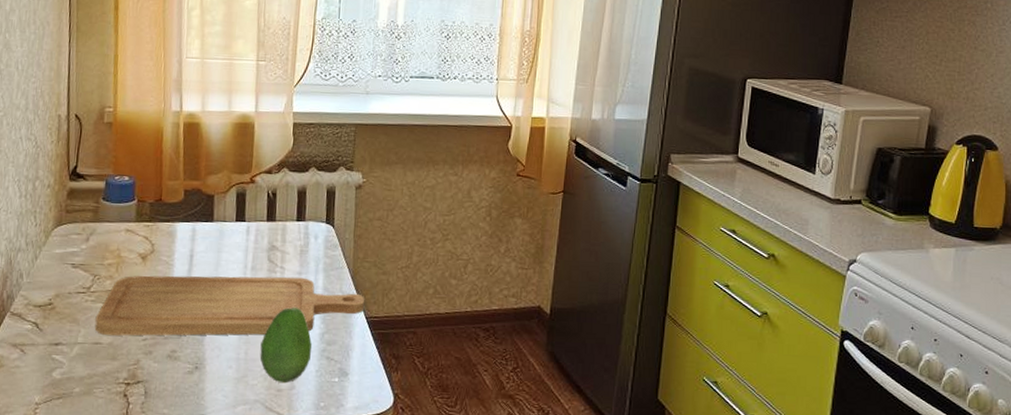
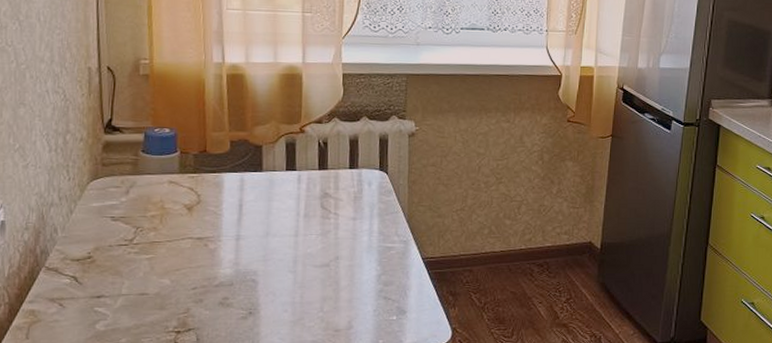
chopping board: present [94,275,365,336] -> none [139,222,421,286]
fruit: present [259,307,313,384] -> none [316,252,369,324]

